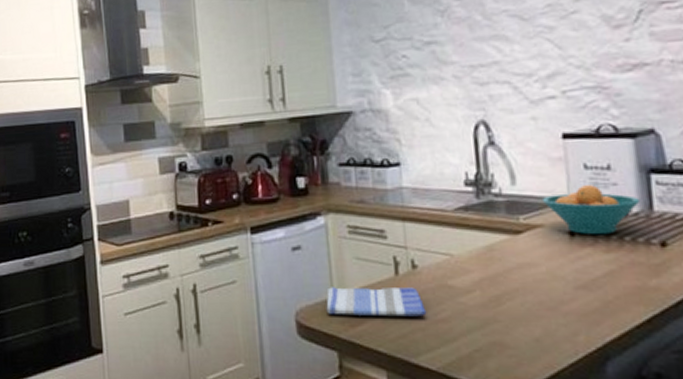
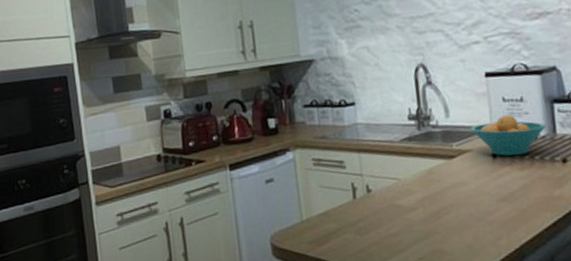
dish towel: present [326,287,427,317] -> none [296,208,380,236]

